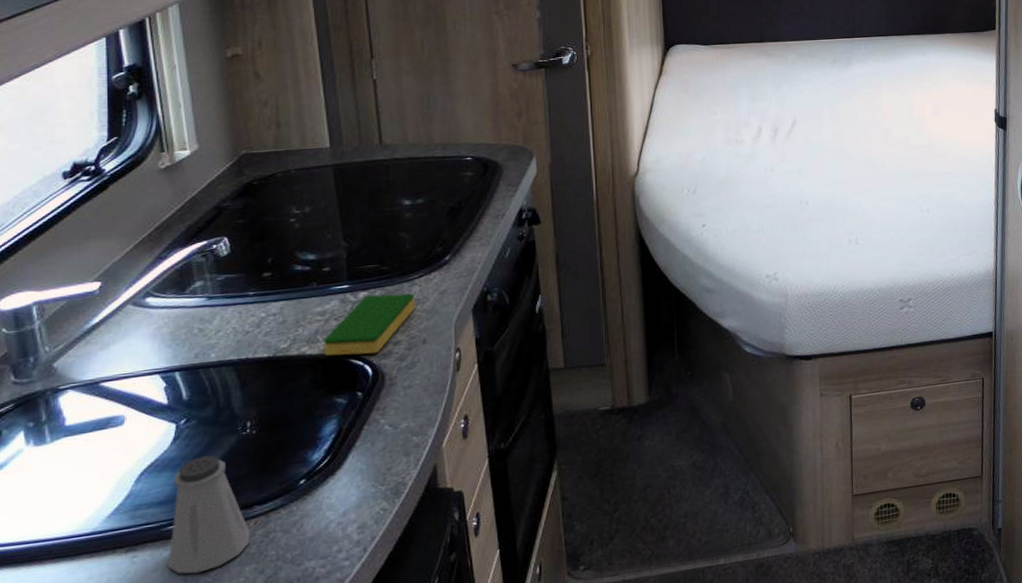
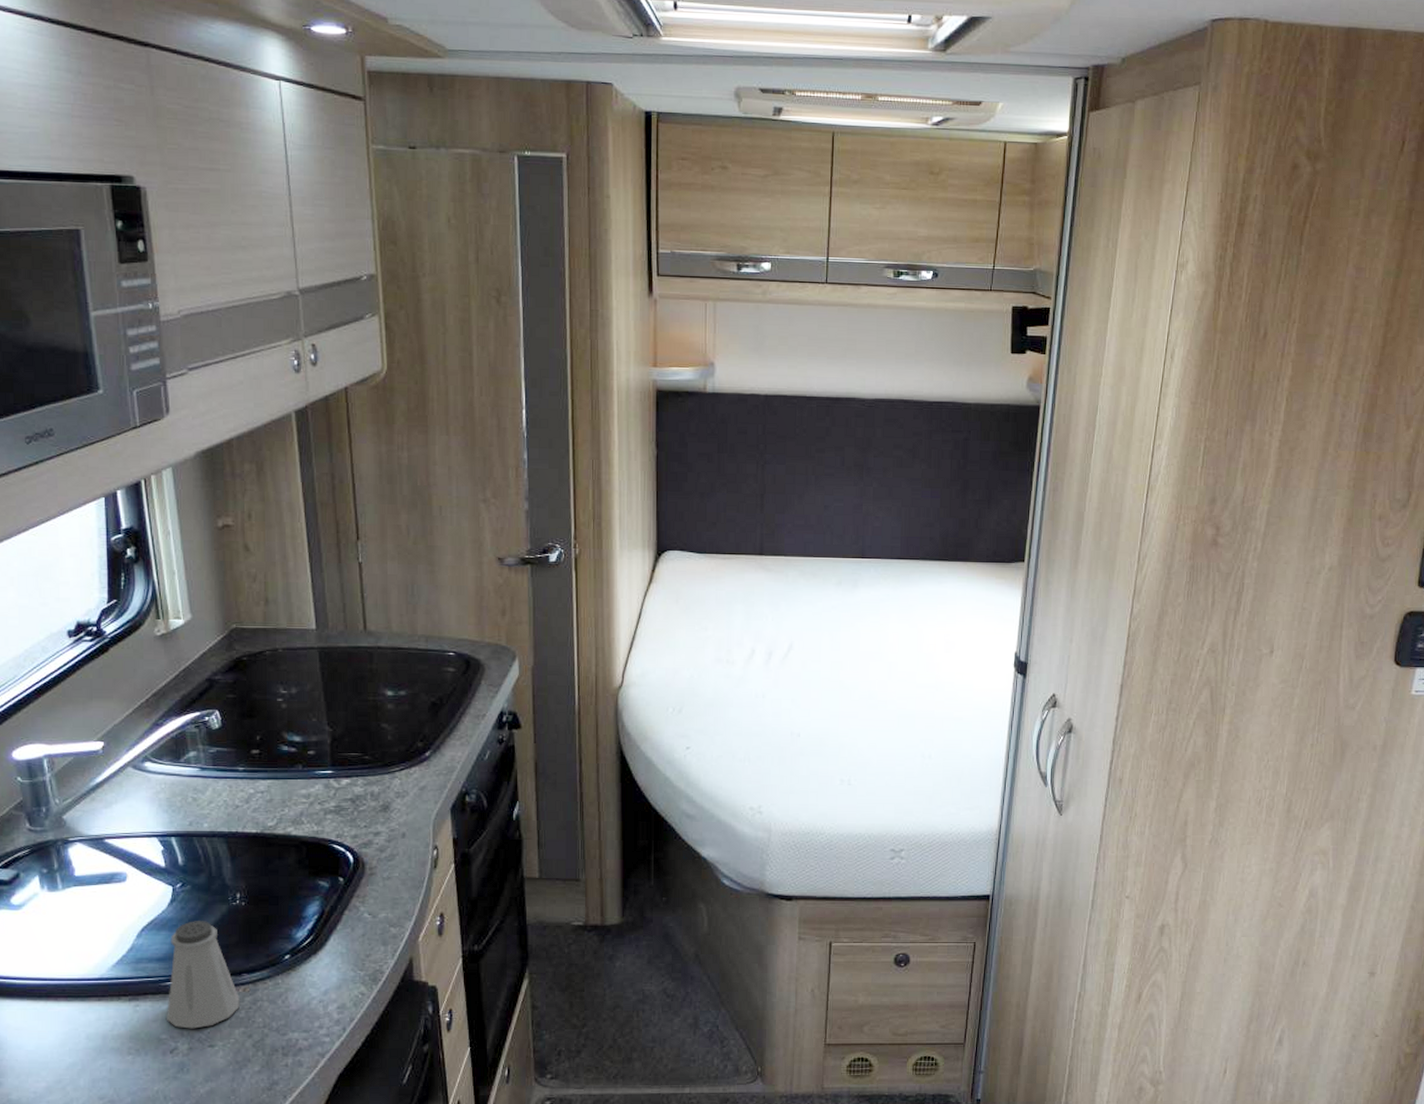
dish sponge: present [324,293,415,356] -> none [308,784,396,842]

